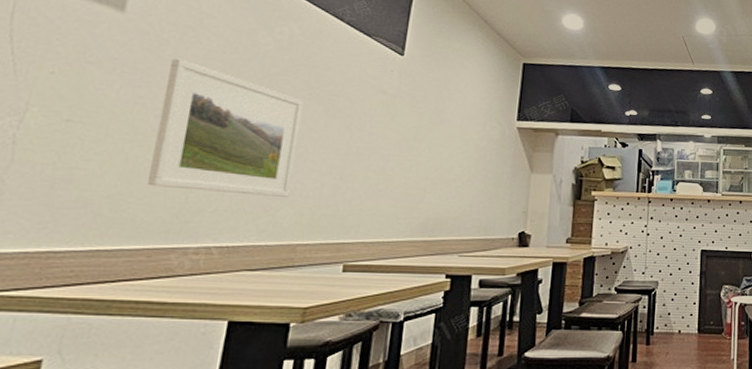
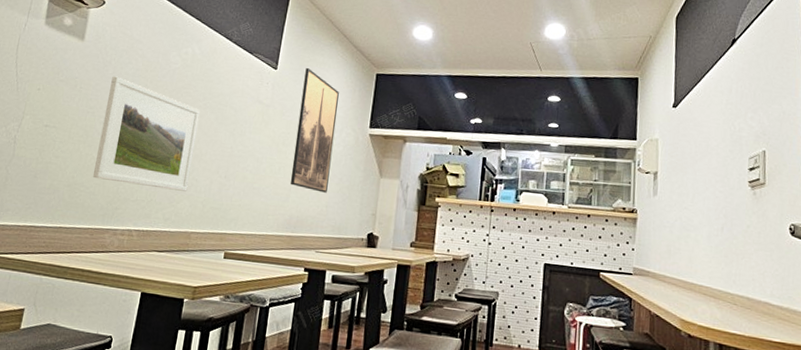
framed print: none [424,55,481,192] -> present [290,68,339,193]

